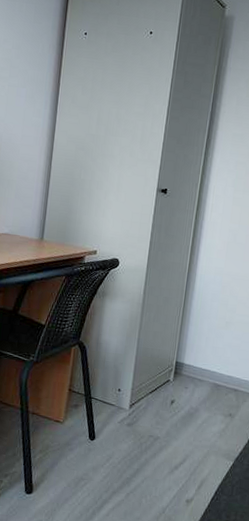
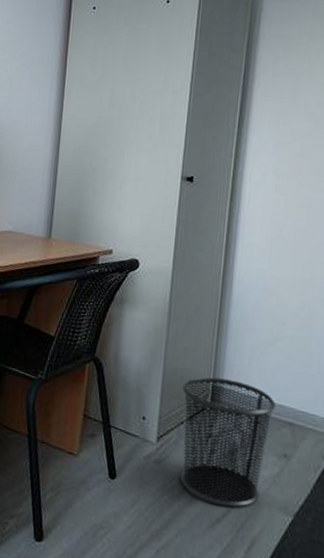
waste bin: none [147,355,226,457] -> present [180,376,277,508]

